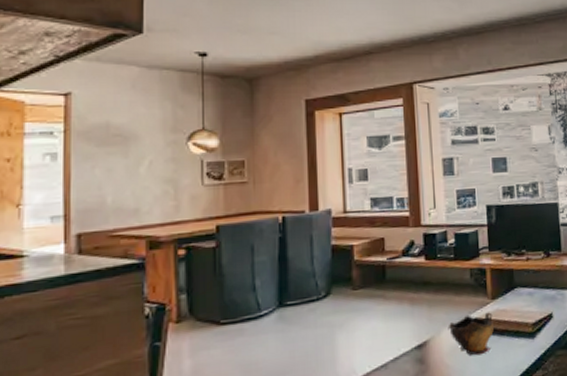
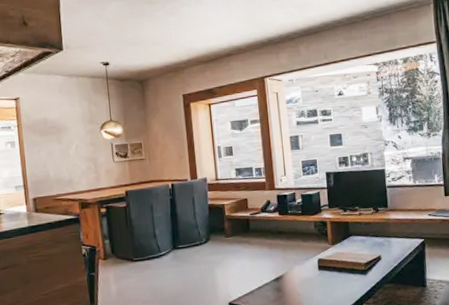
decorative bowl: present [448,312,494,356] -> none [298,254,334,287]

